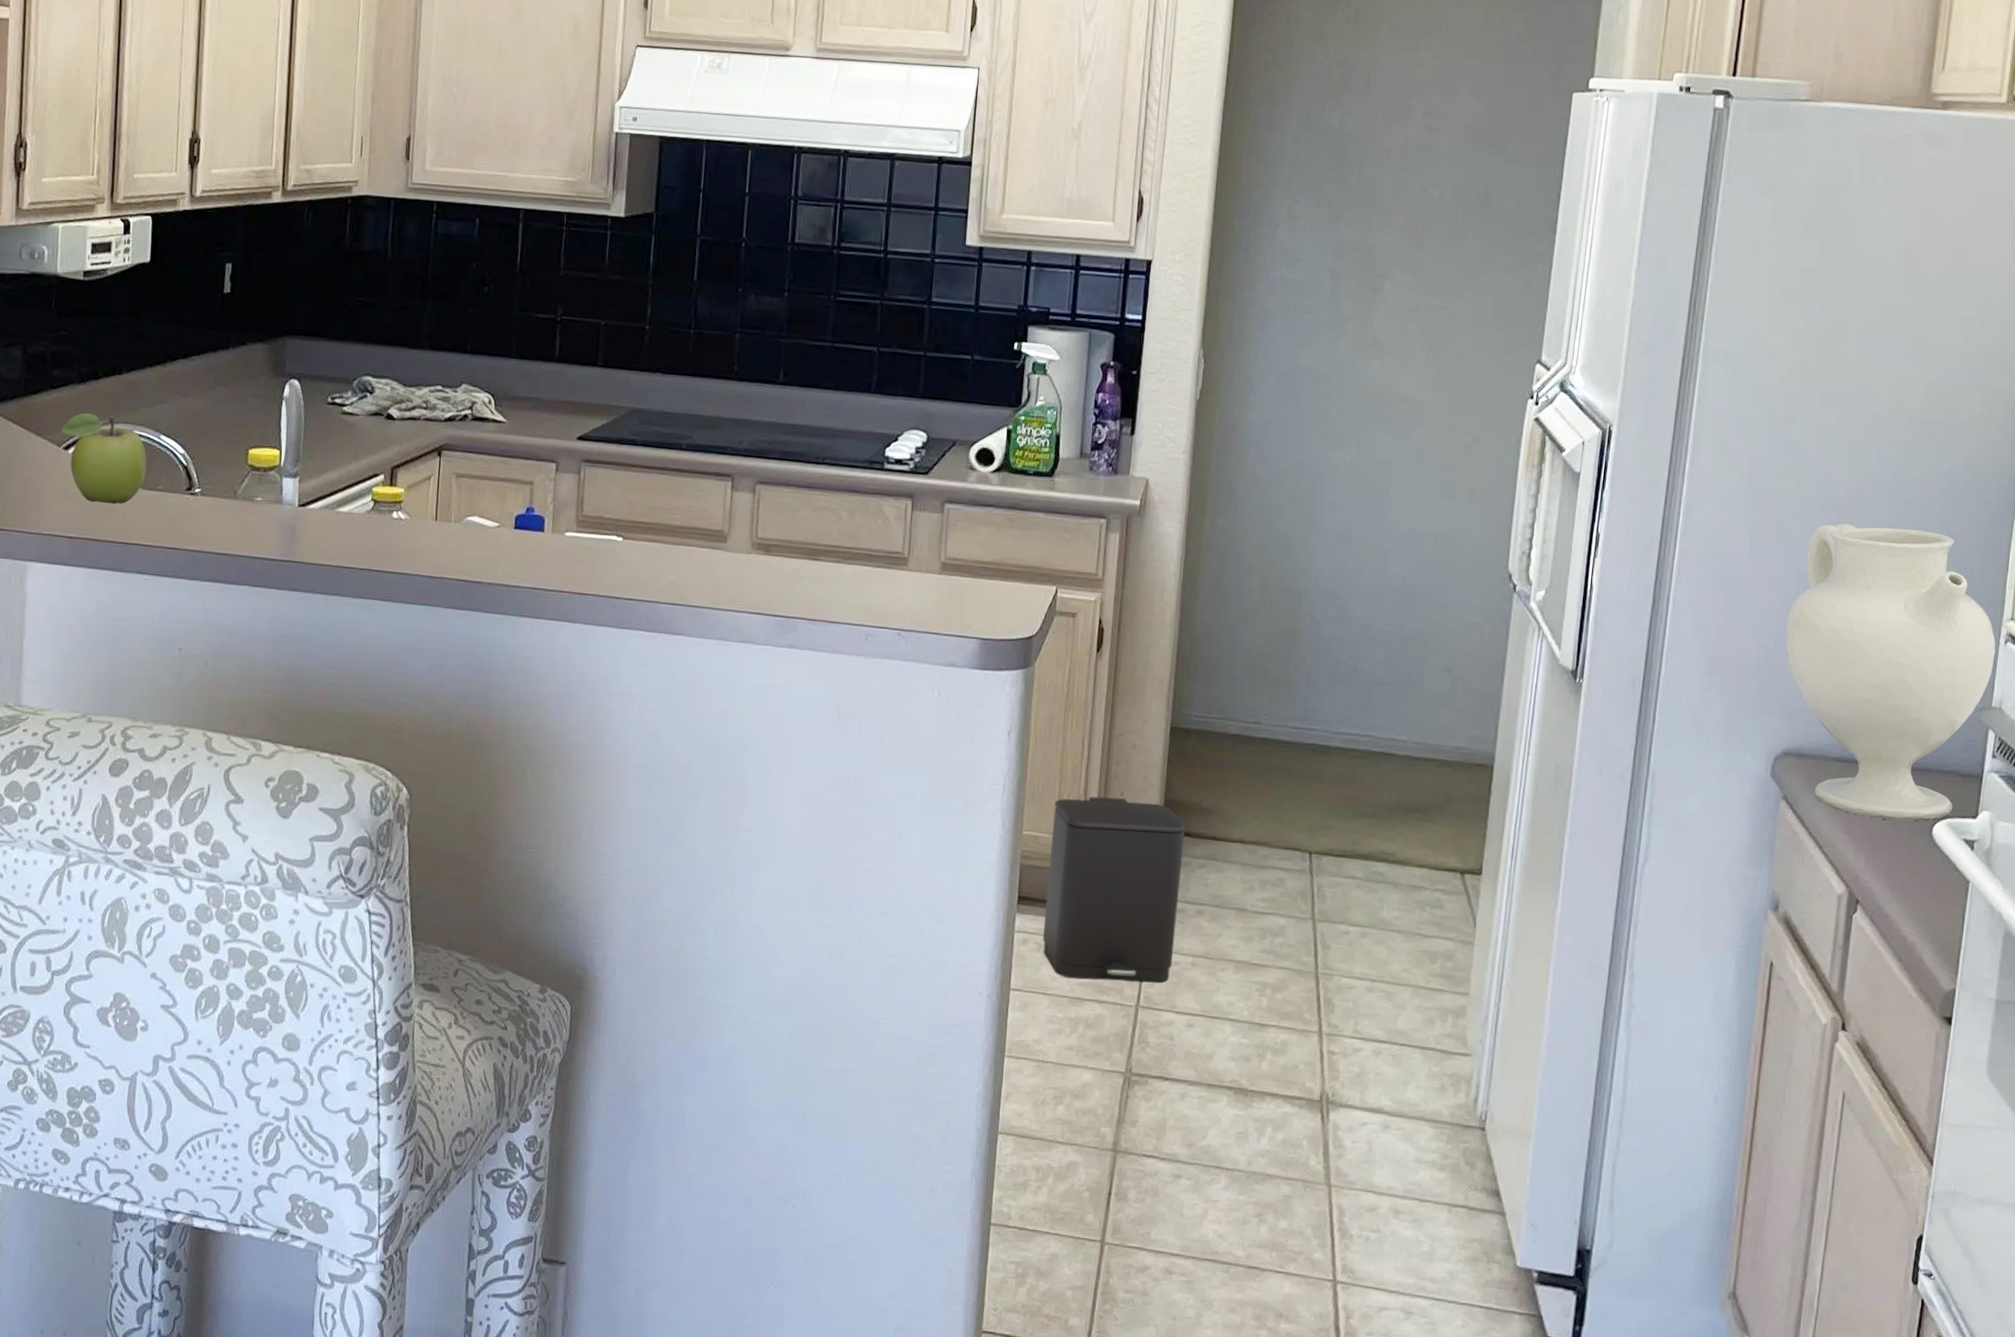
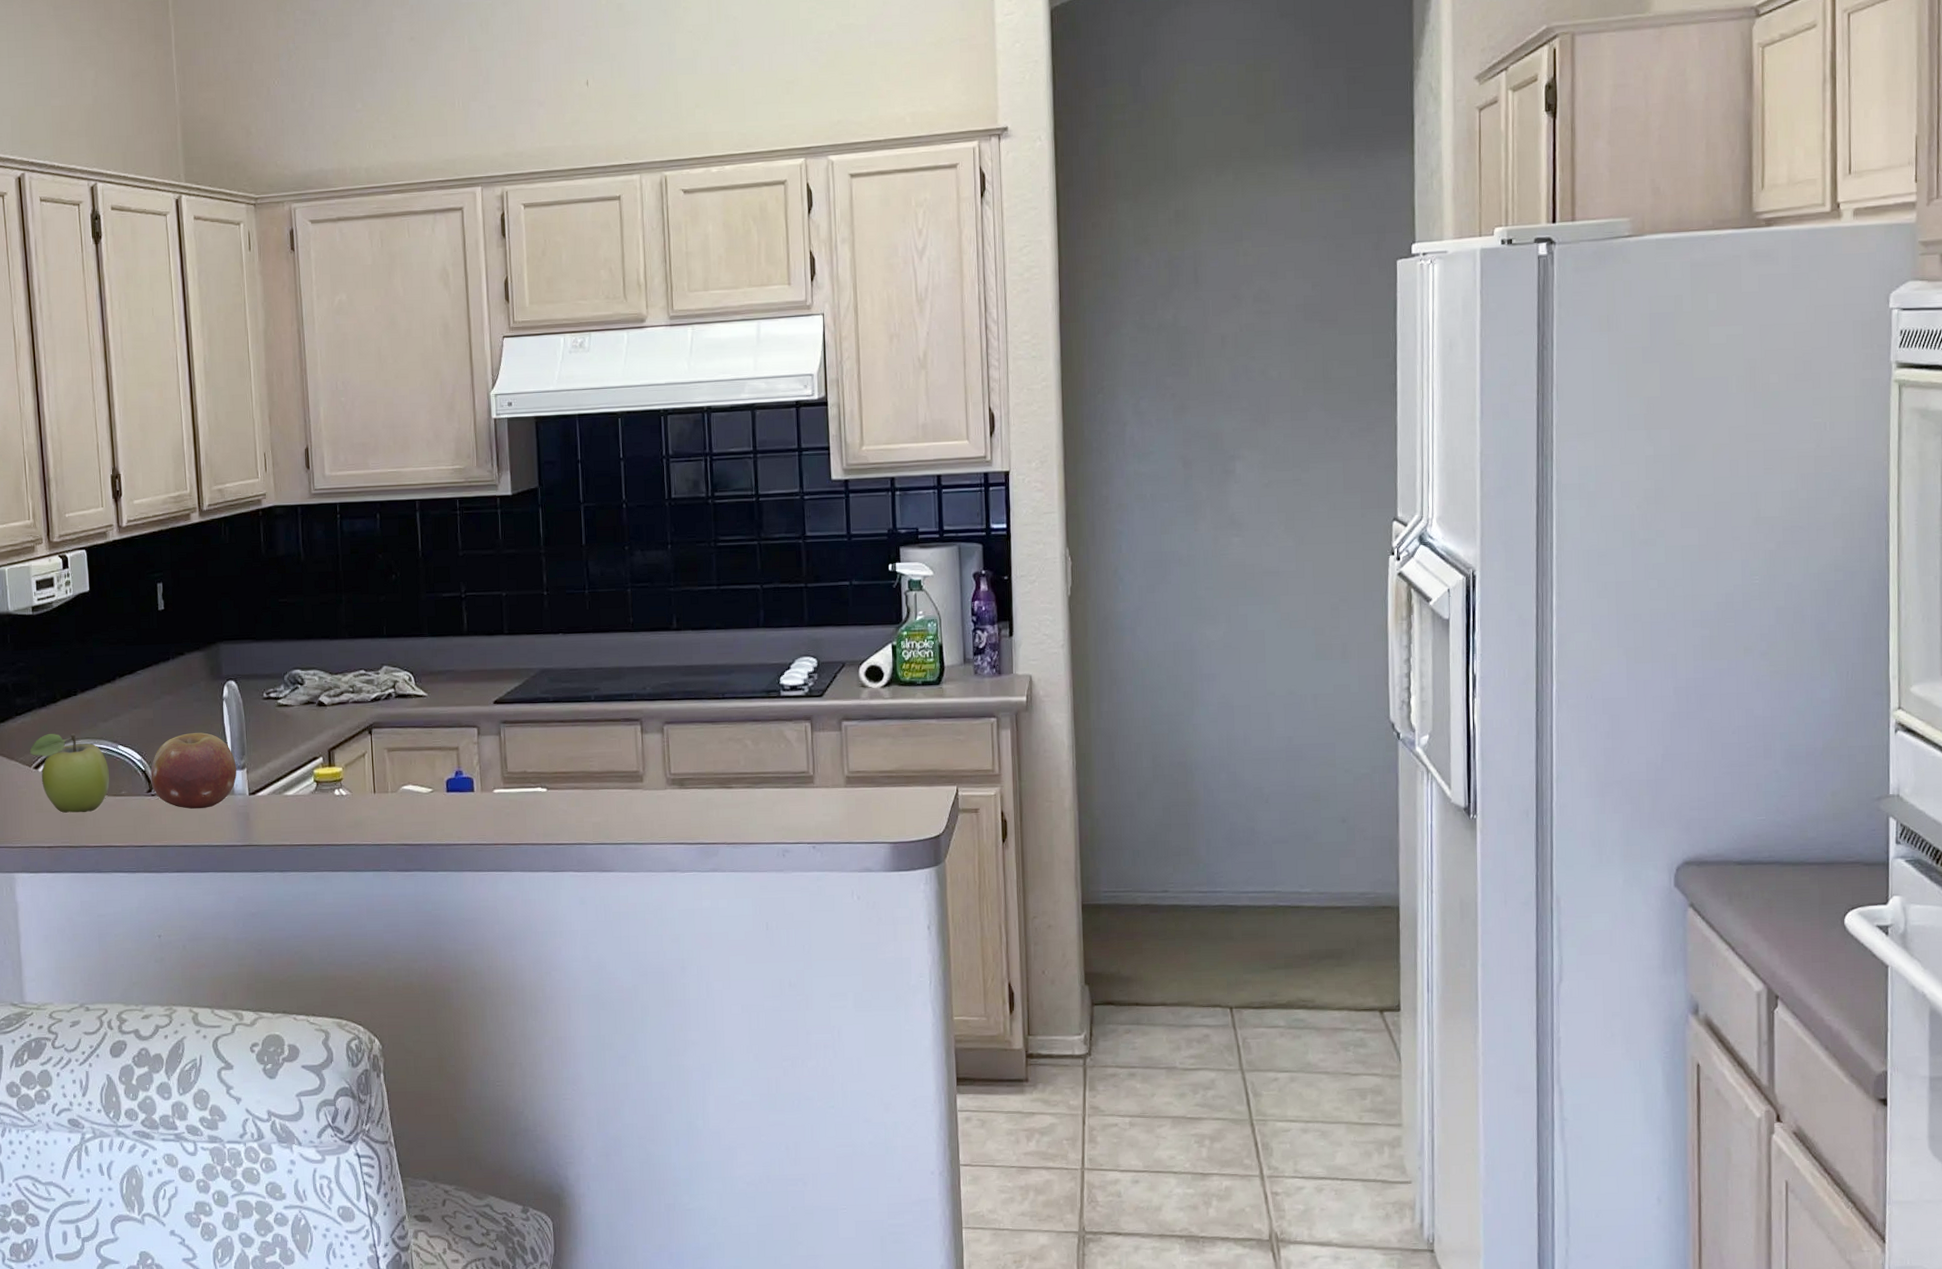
fruit: none [192,431,289,515] -> present [150,732,237,809]
pedal bin: present [1043,796,1186,982] -> none [980,976,1111,1149]
ceramic jug: present [1784,523,1996,821] -> none [1671,633,1887,915]

